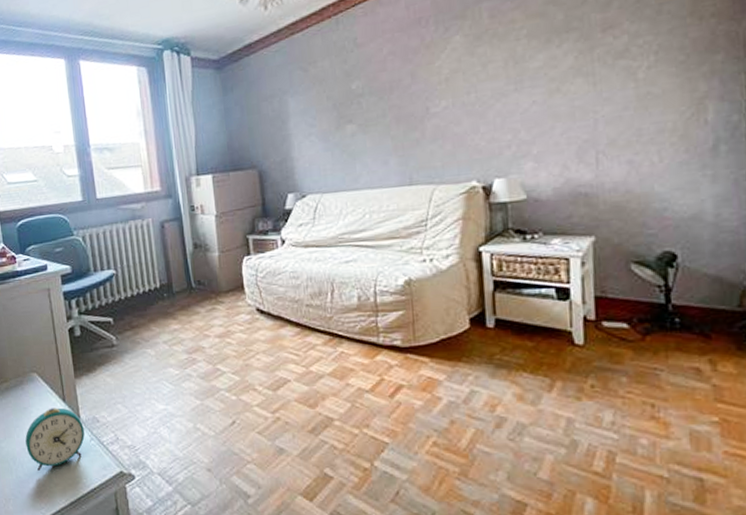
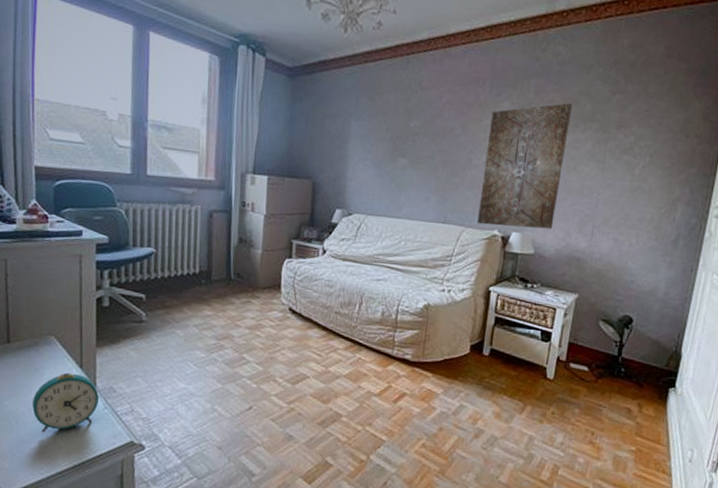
wall art: none [442,17,545,178] -> present [477,103,573,229]

